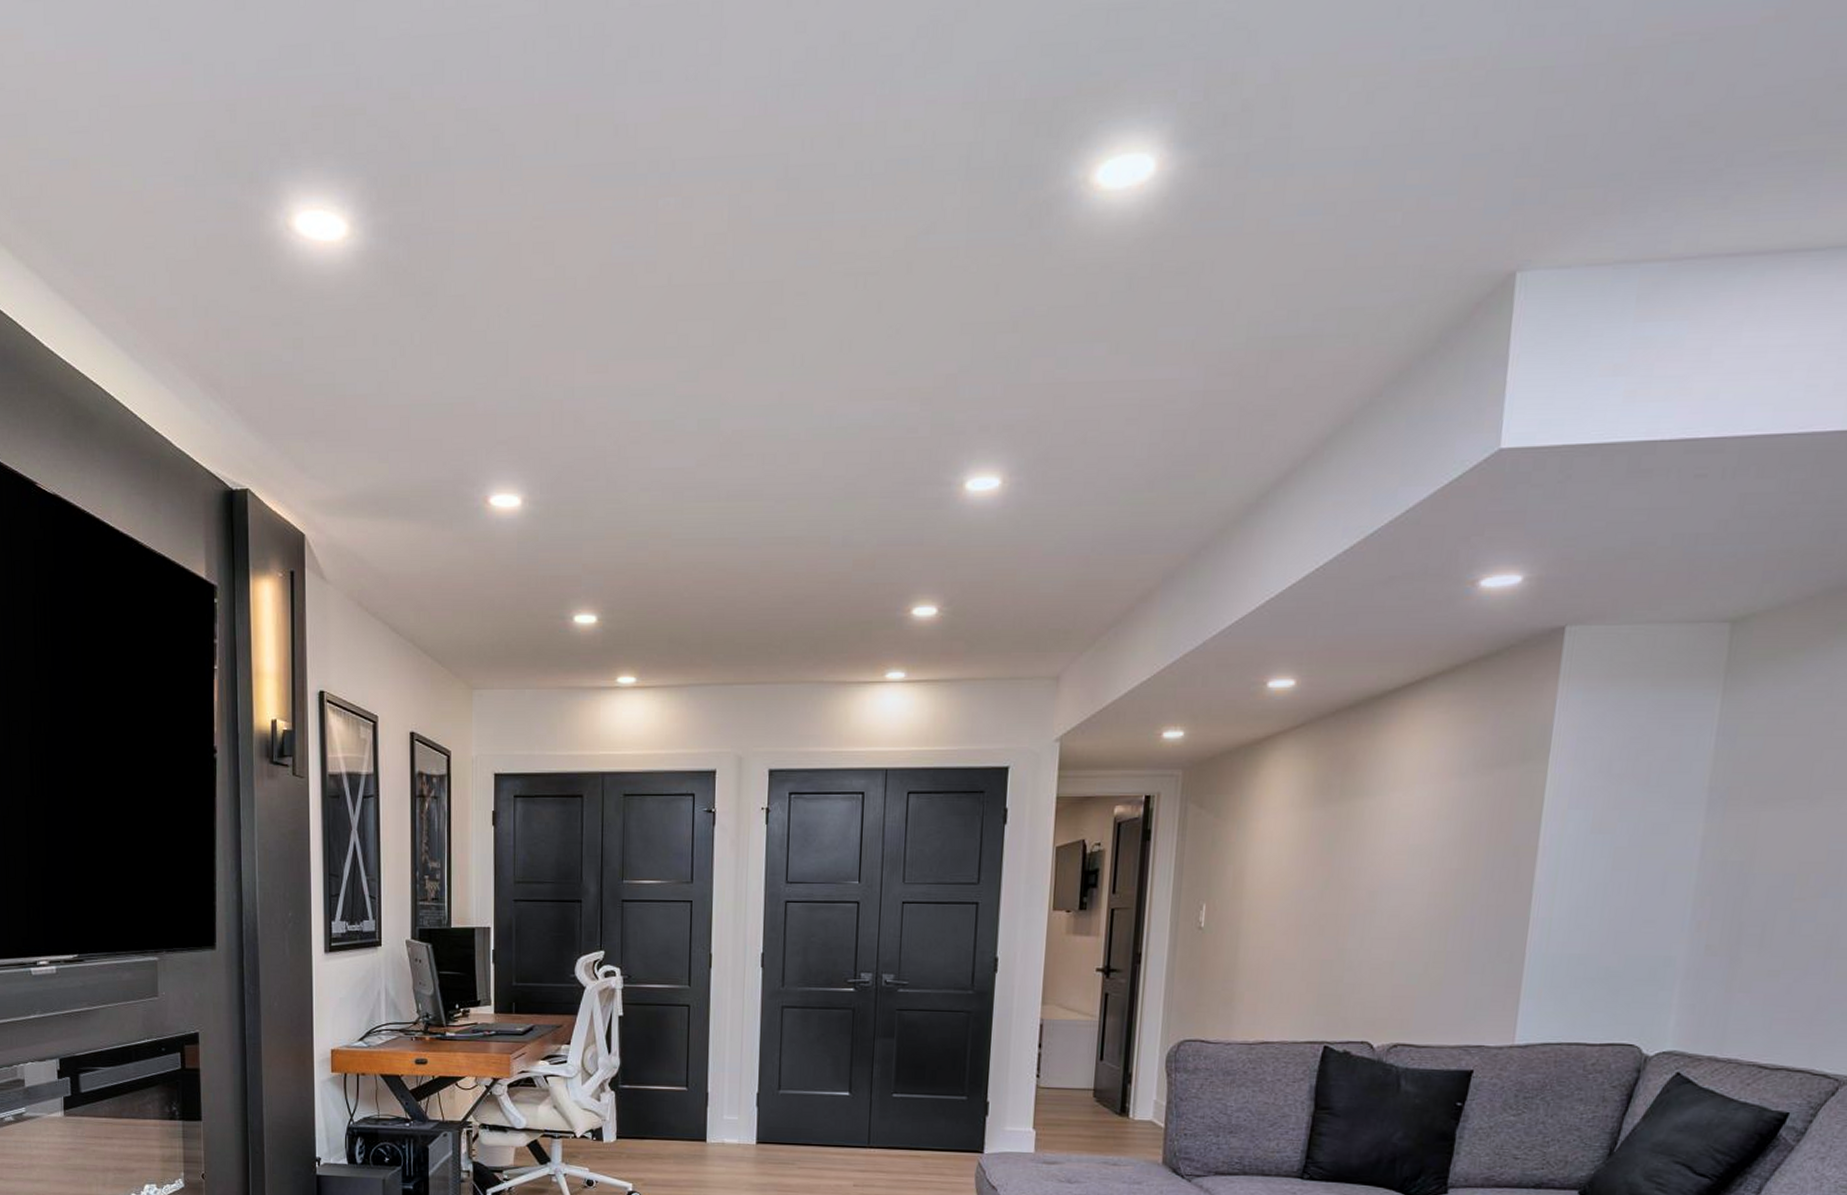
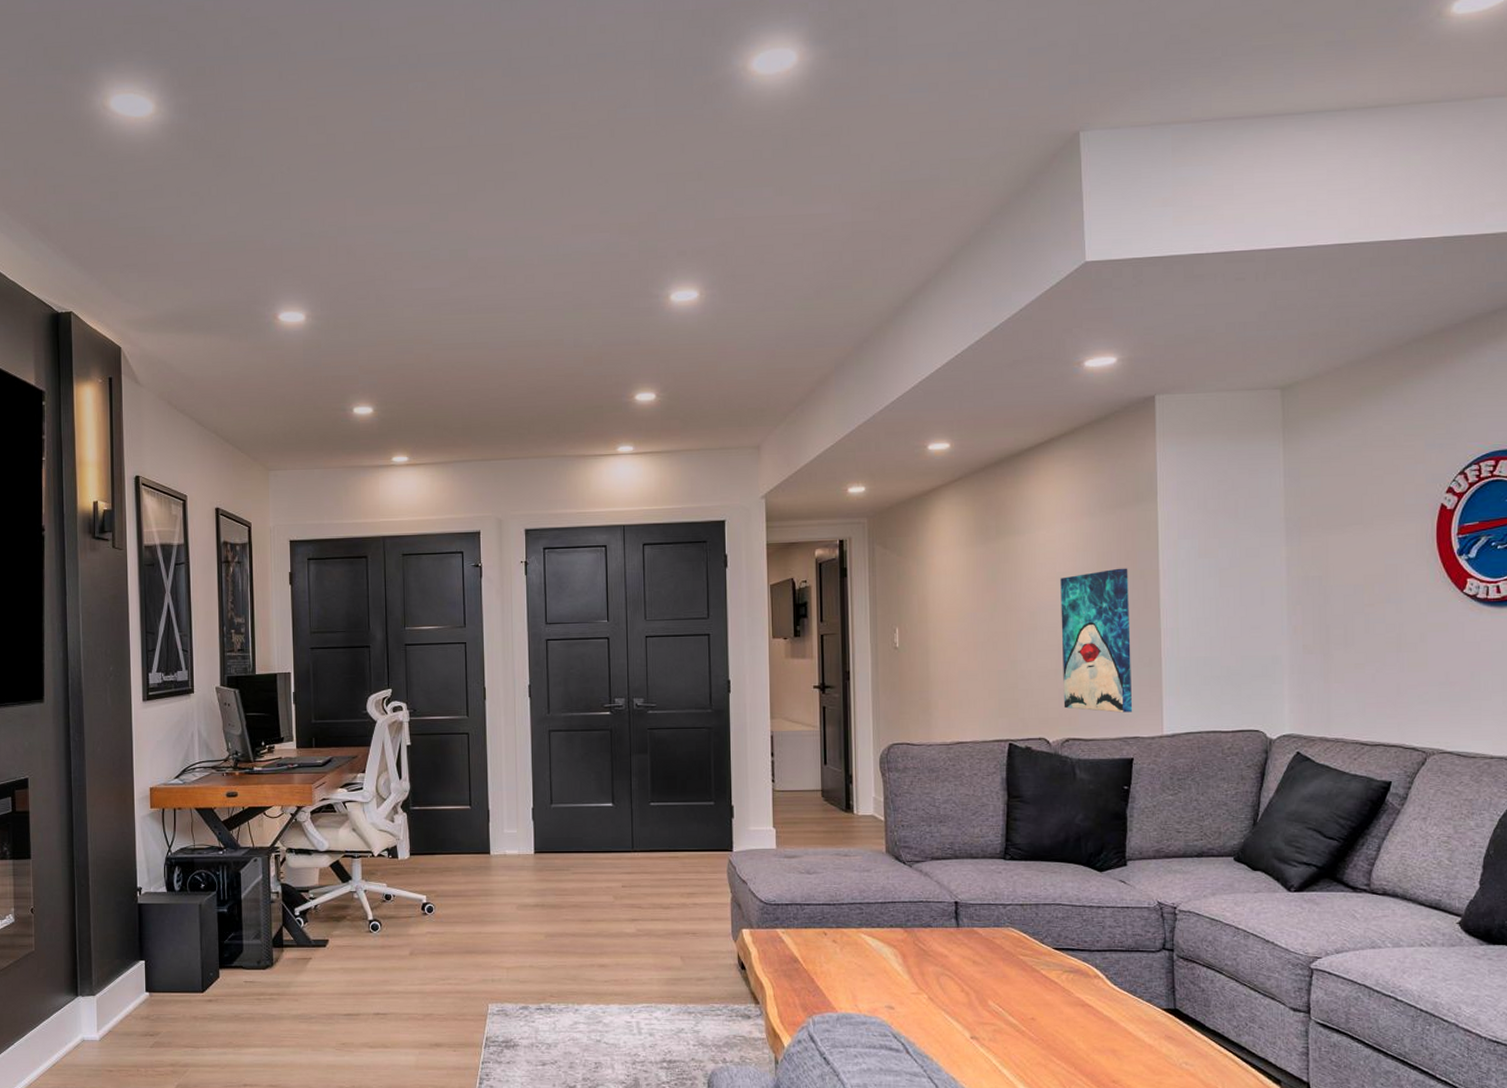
wall art: none [1396,842,1499,1017] -> present [1060,568,1133,713]

